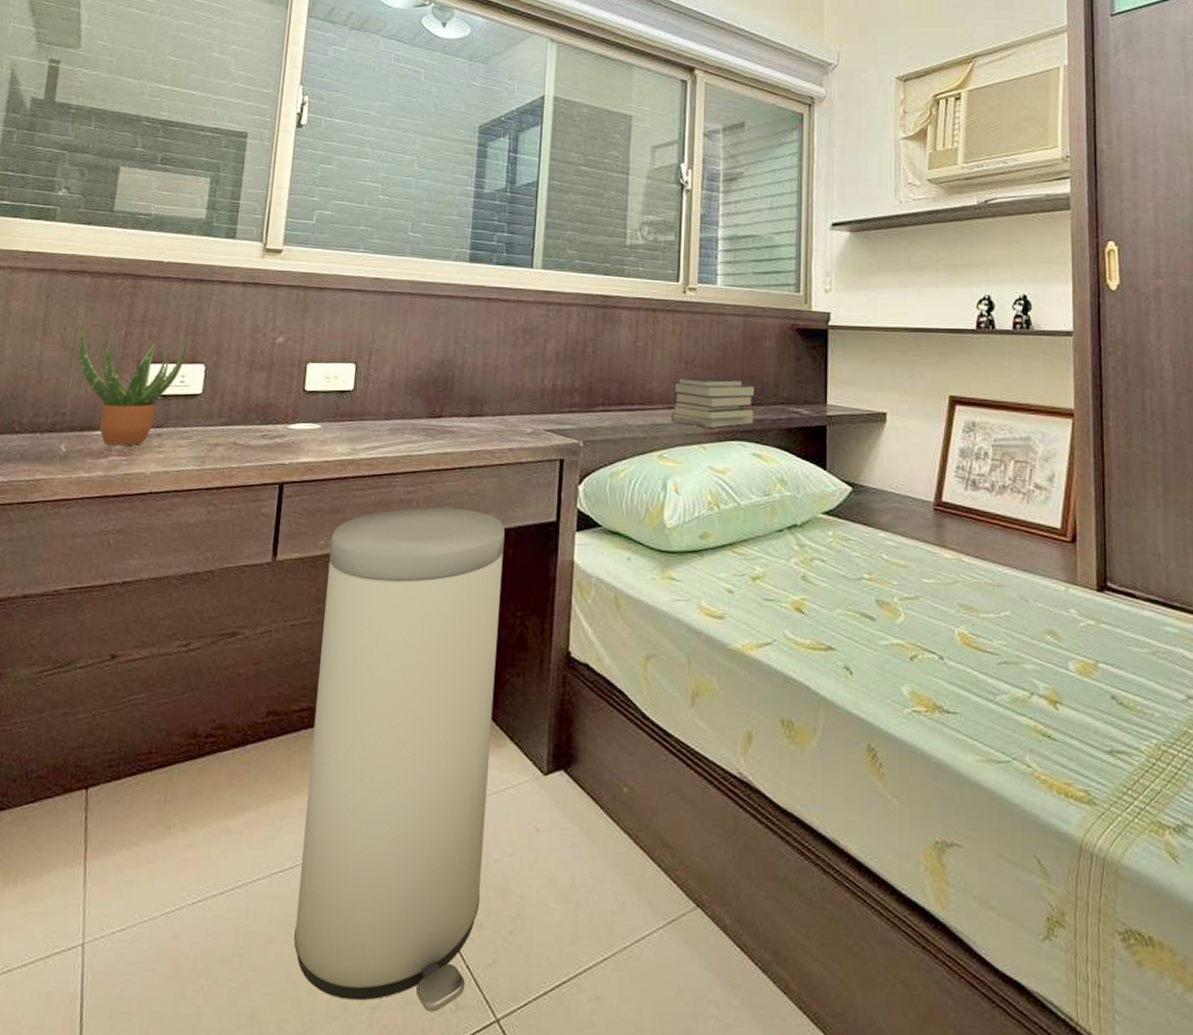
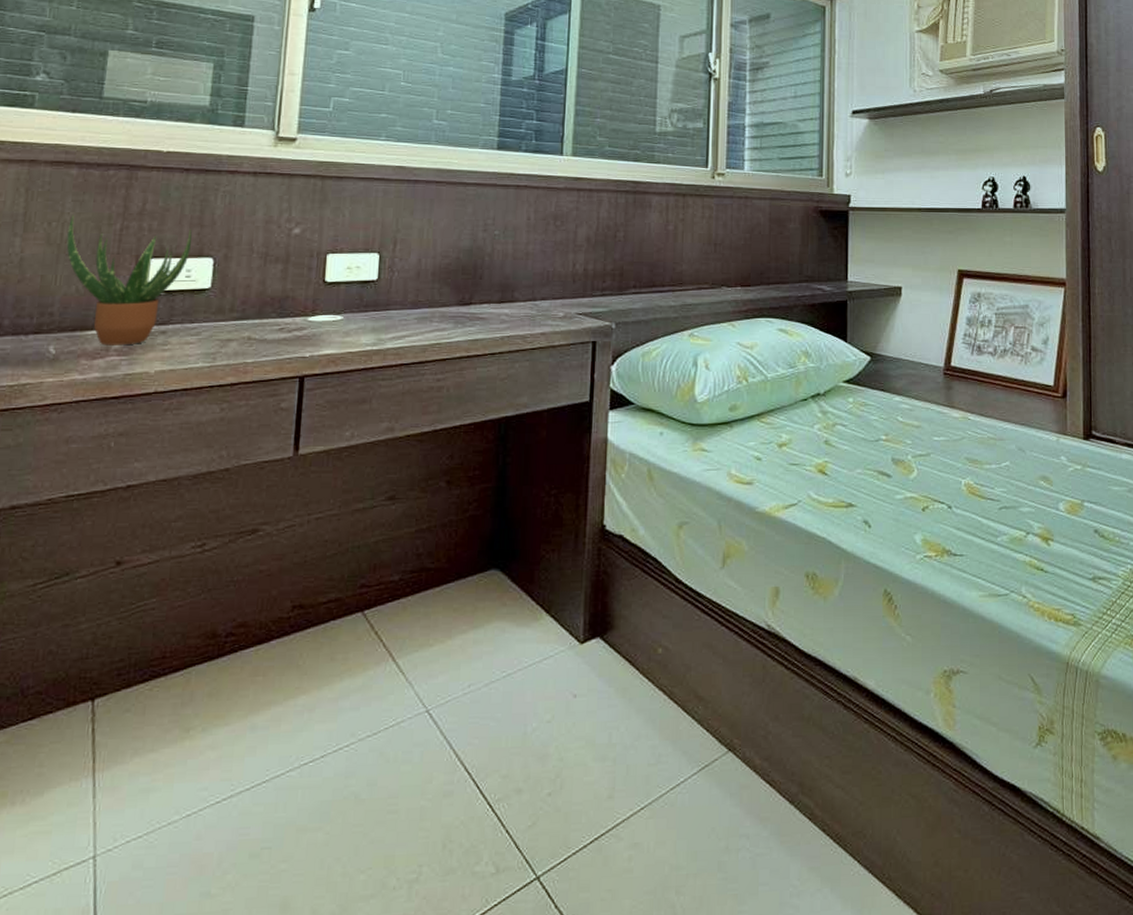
pedal bin: present [294,507,505,1012] -> none [327,393,538,878]
books: present [671,377,755,428] -> none [701,259,781,306]

